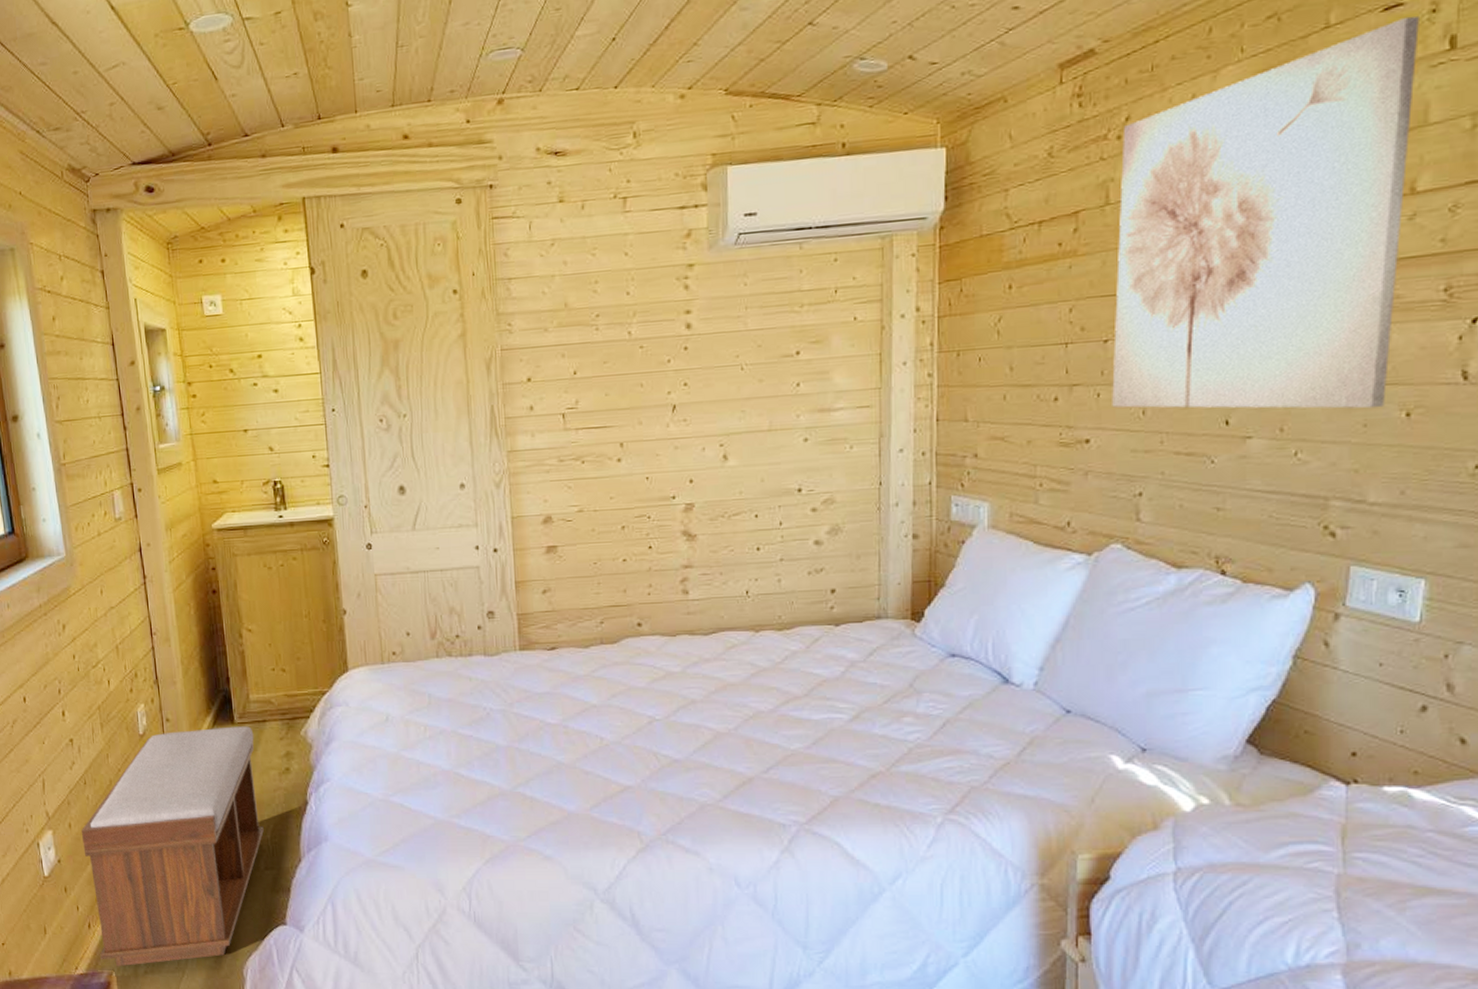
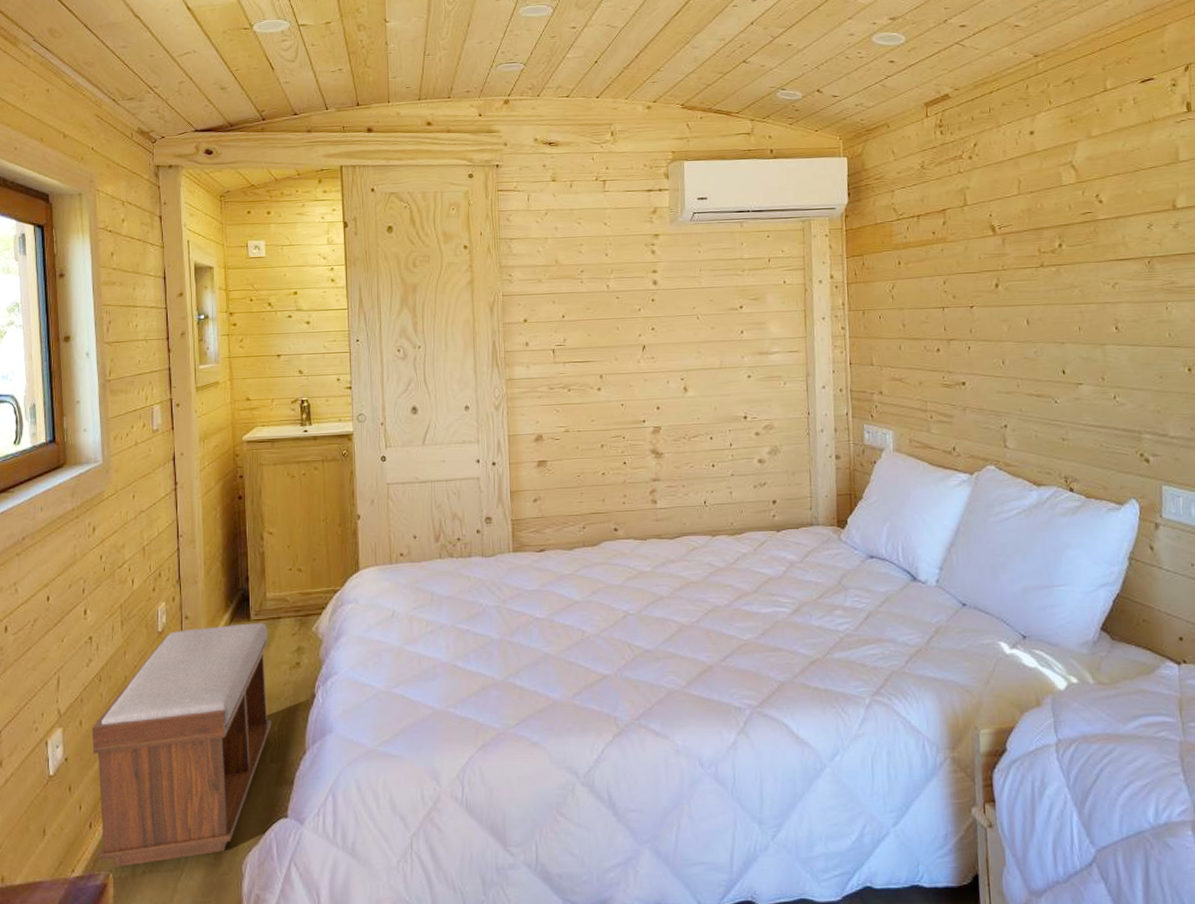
wall art: present [1112,16,1419,409] -> none [973,87,1173,365]

